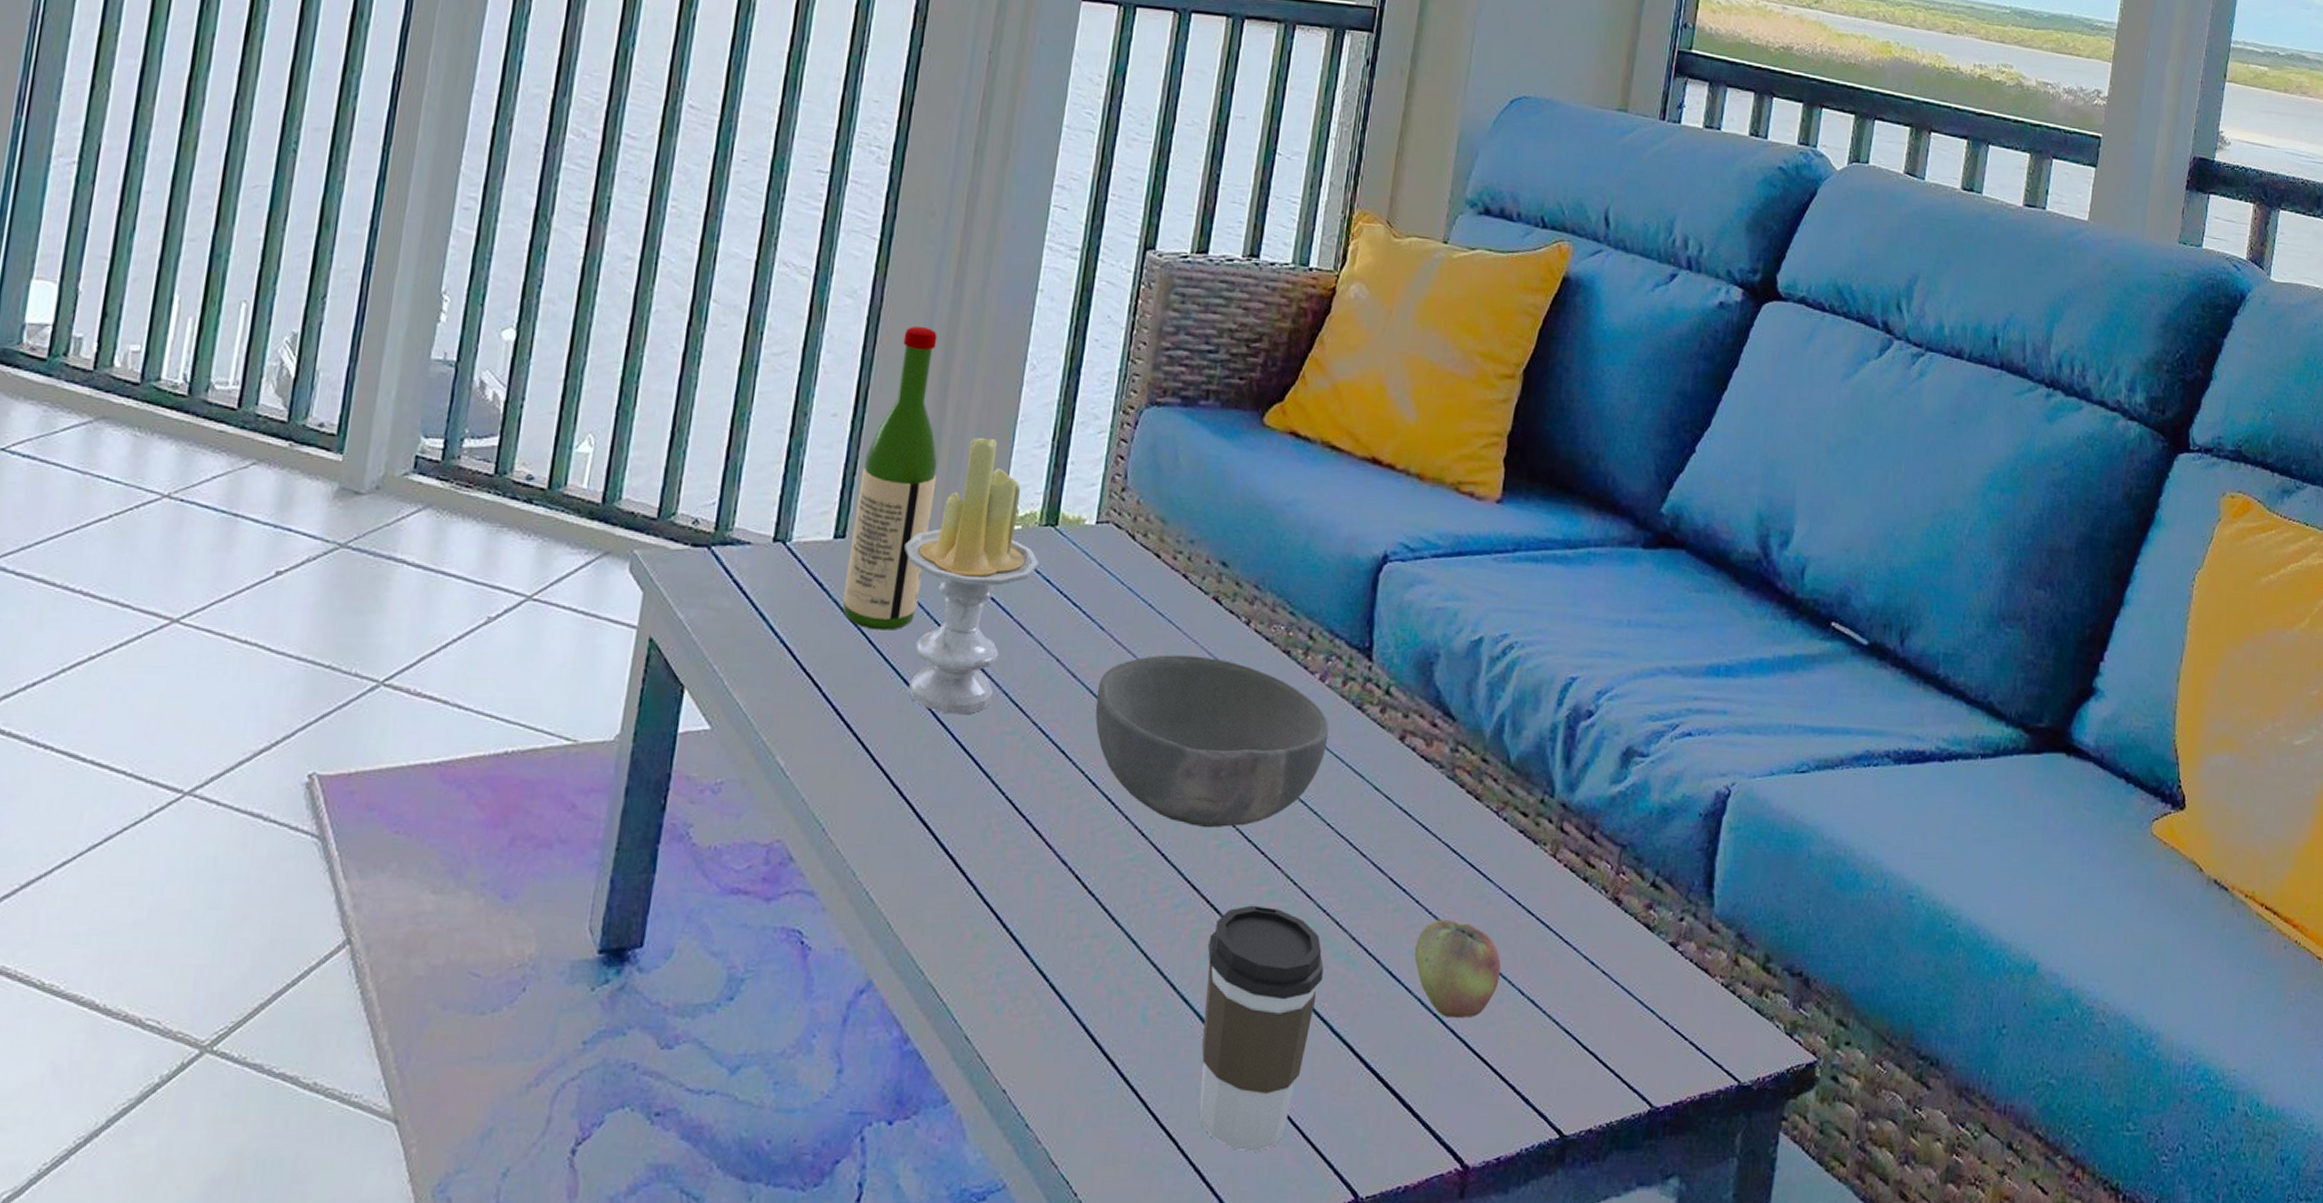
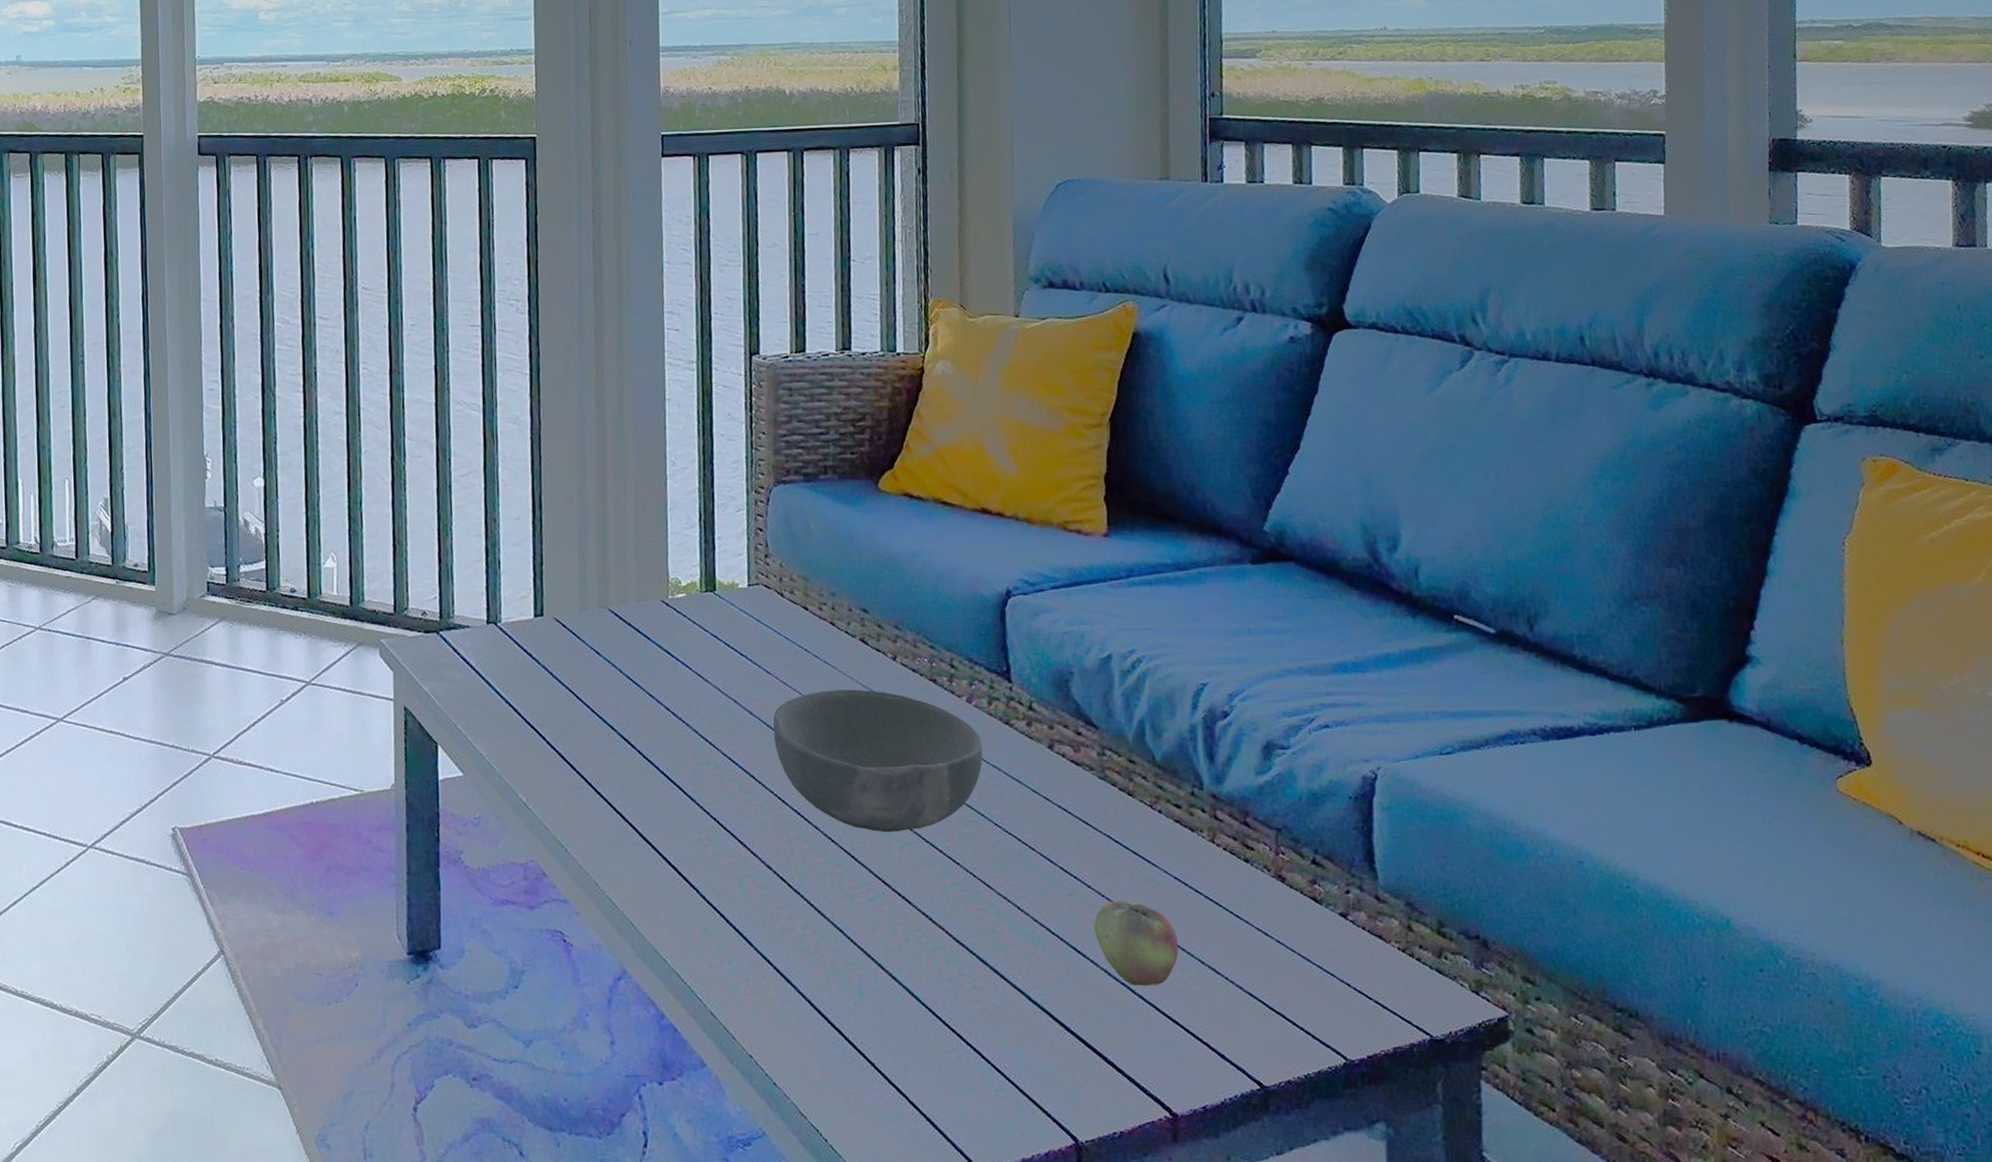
wine bottle: present [842,325,939,630] -> none [547,440,612,688]
candle: present [904,438,1039,715] -> none [592,525,705,752]
coffee cup: present [1199,905,1324,1152] -> none [906,896,1013,1104]

